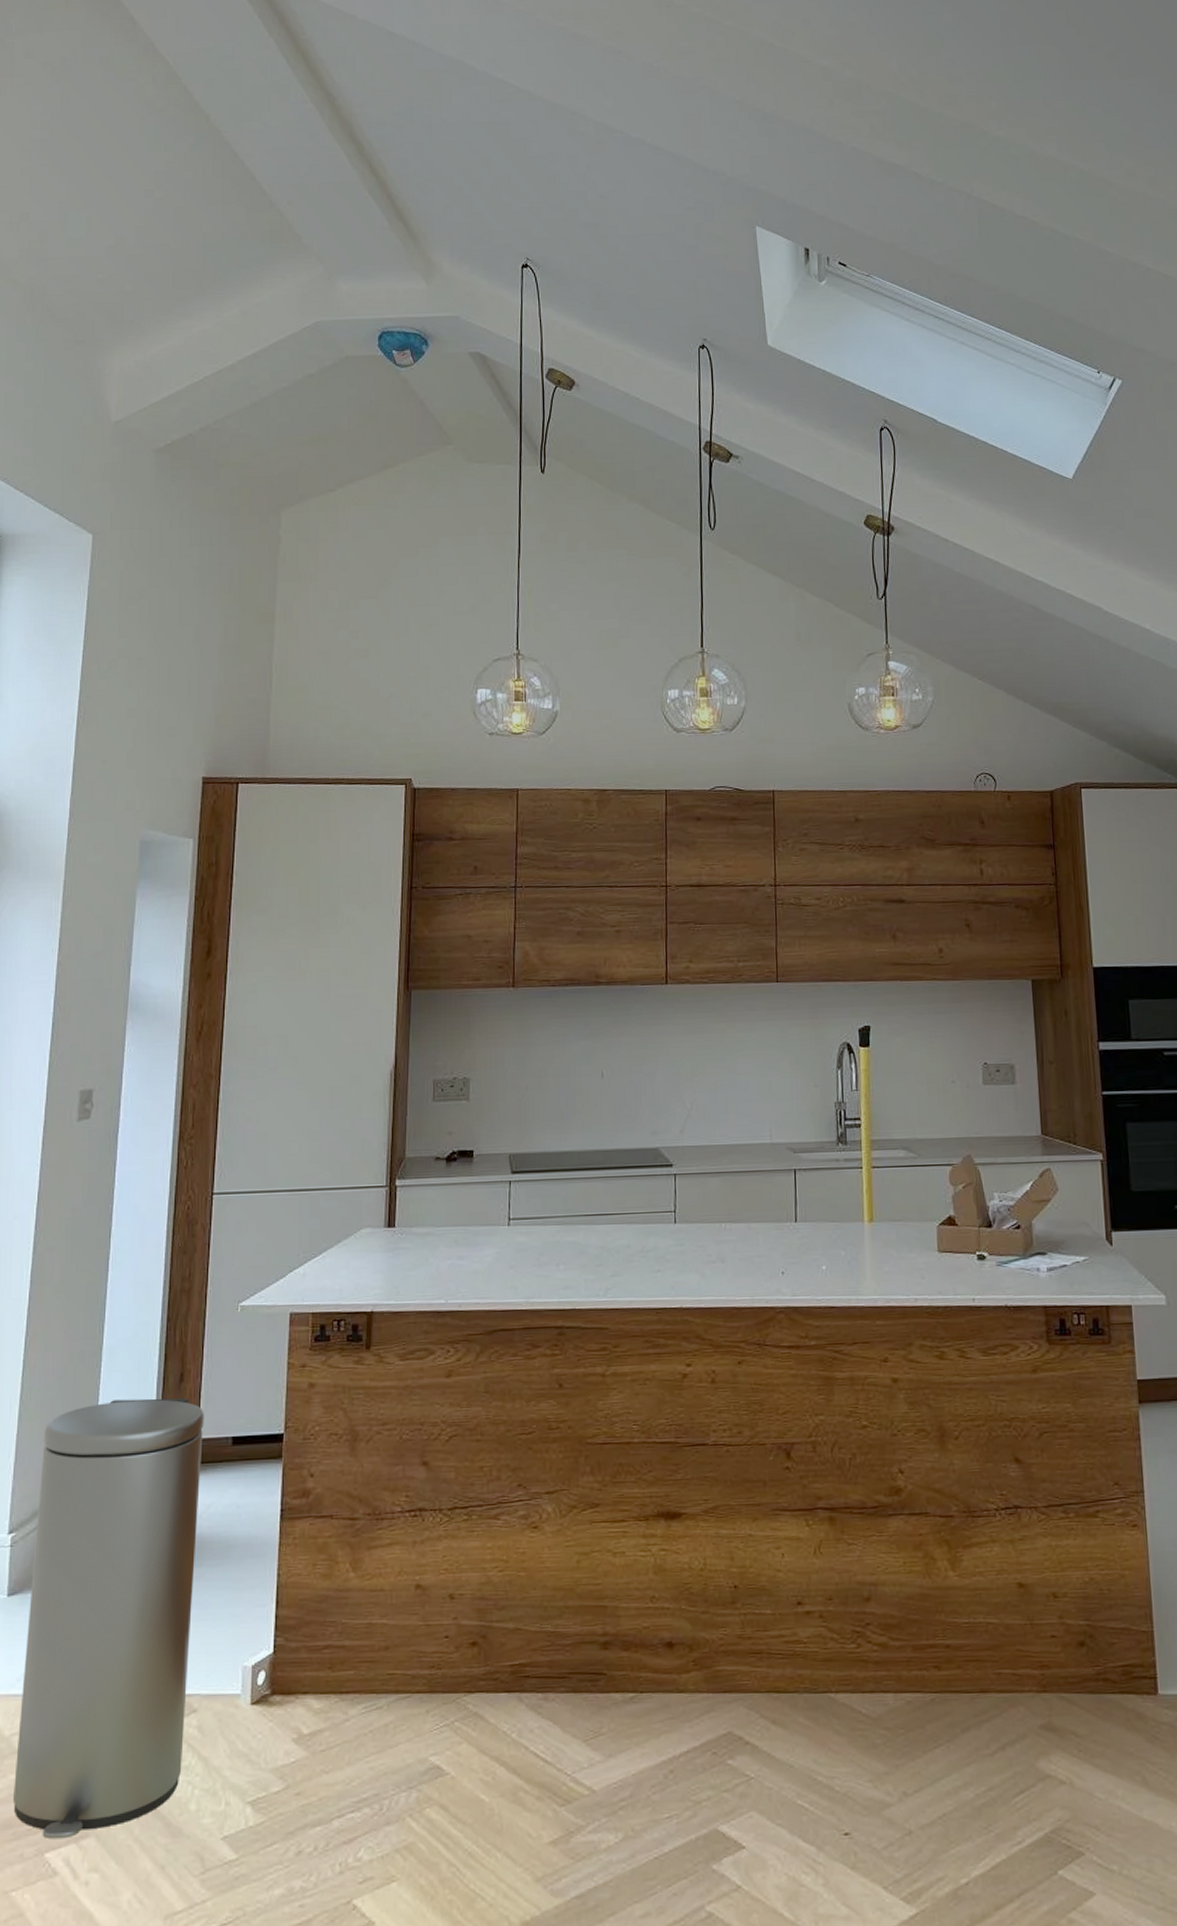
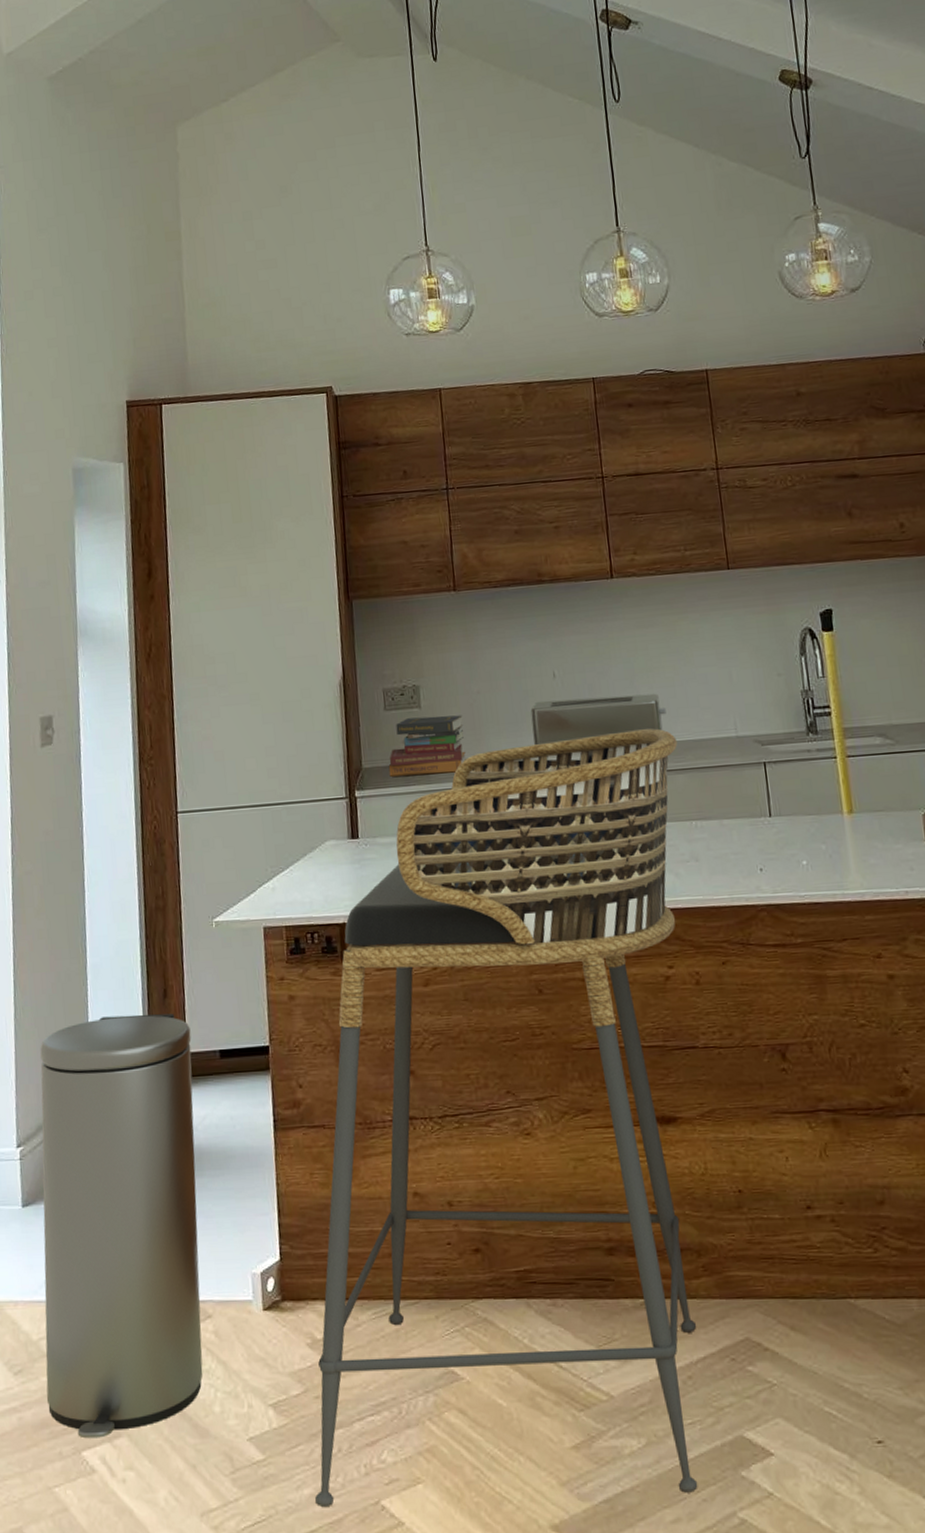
bar stool: none [286,1132,714,1908] -> present [315,728,698,1508]
books: none [431,1109,510,1168] -> present [388,715,466,777]
toaster: none [576,1098,707,1143] -> present [530,693,667,746]

